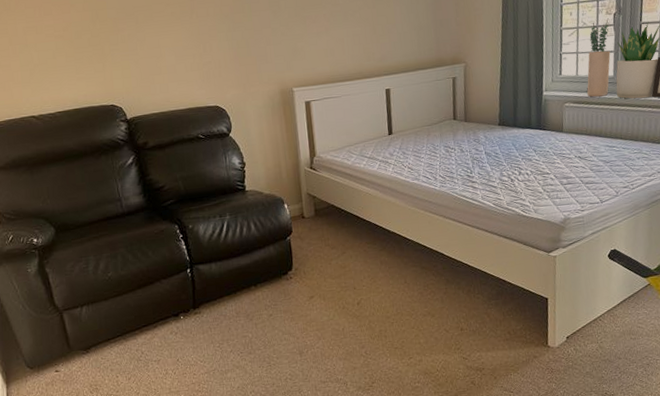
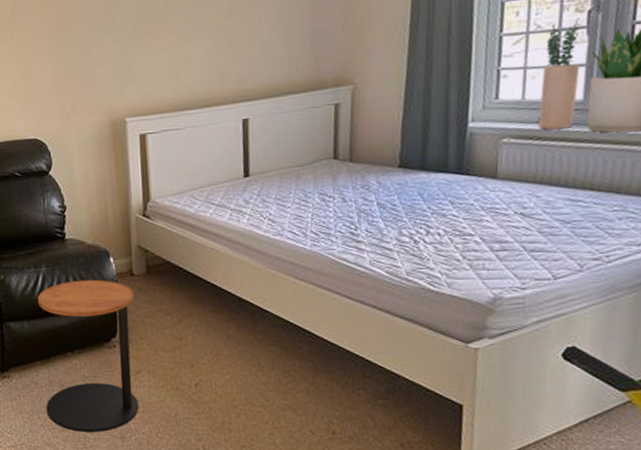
side table: none [224,223,313,353] -> present [38,279,139,432]

